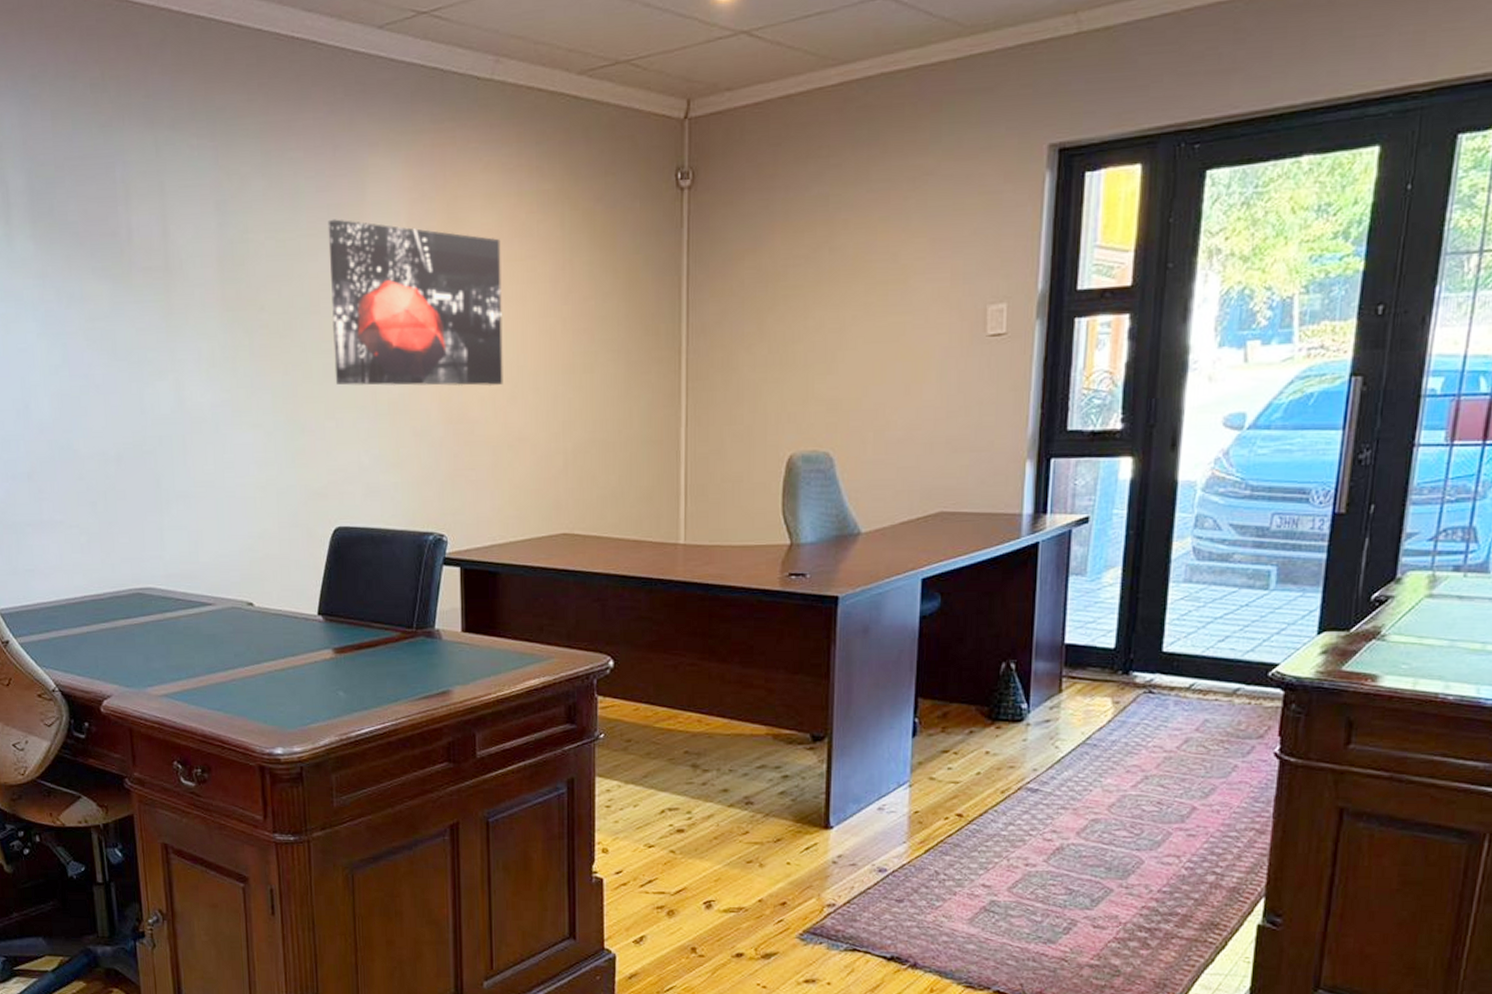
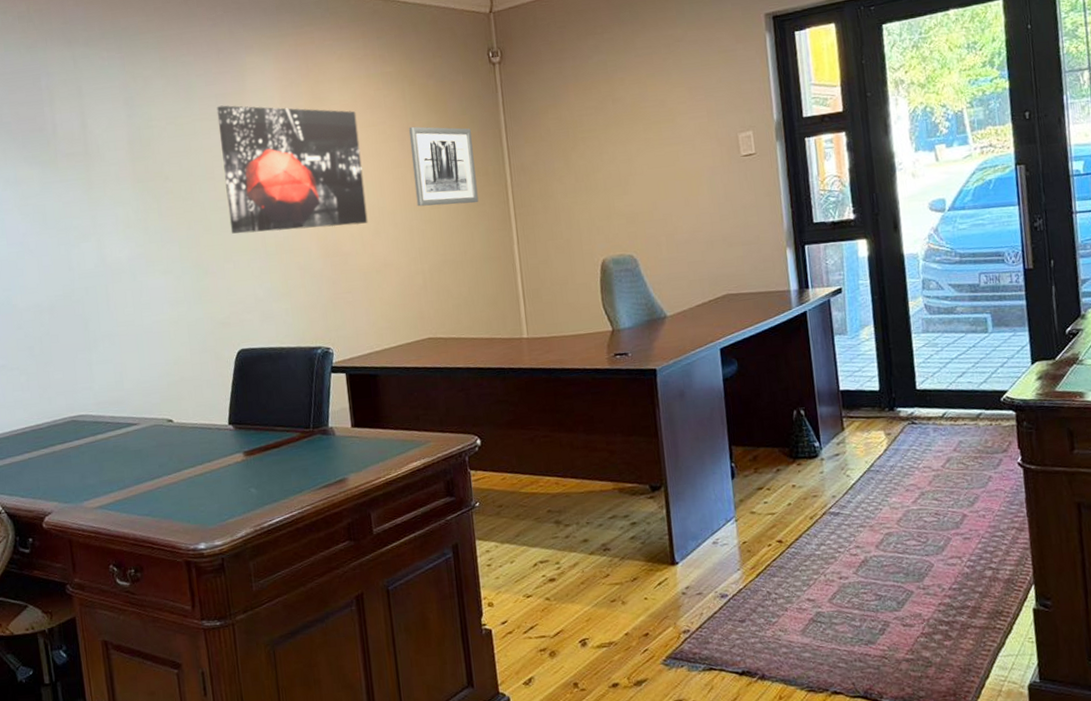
wall art: none [564,264,644,370] -> present [408,126,479,207]

